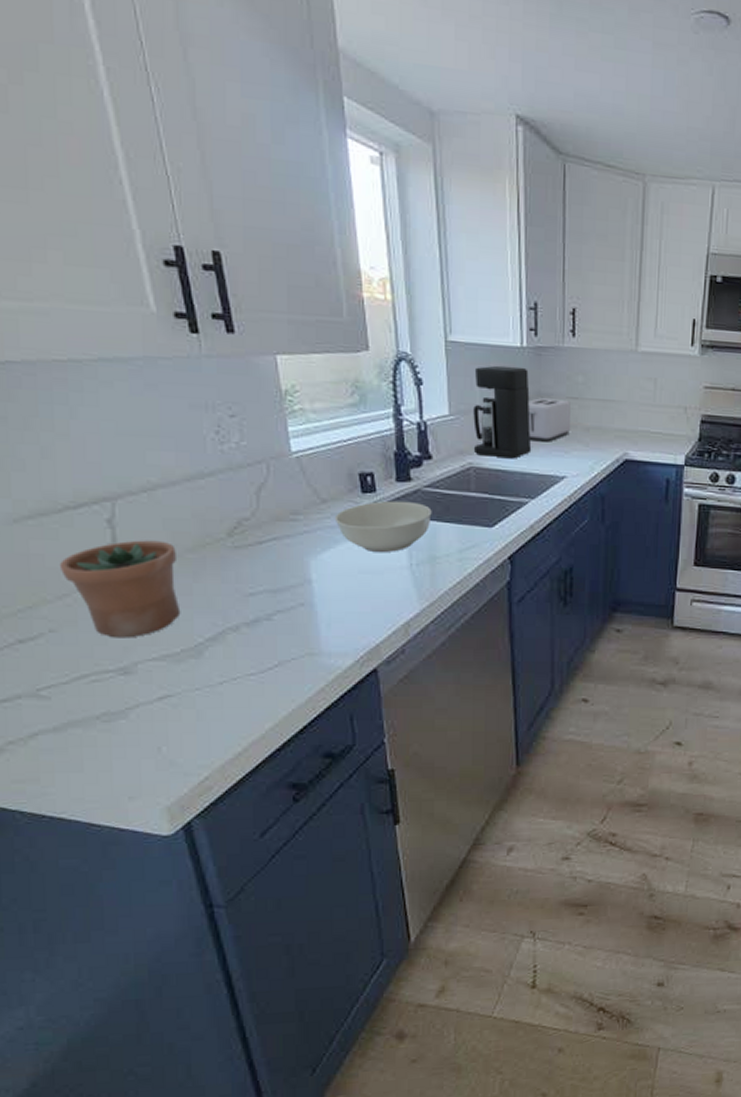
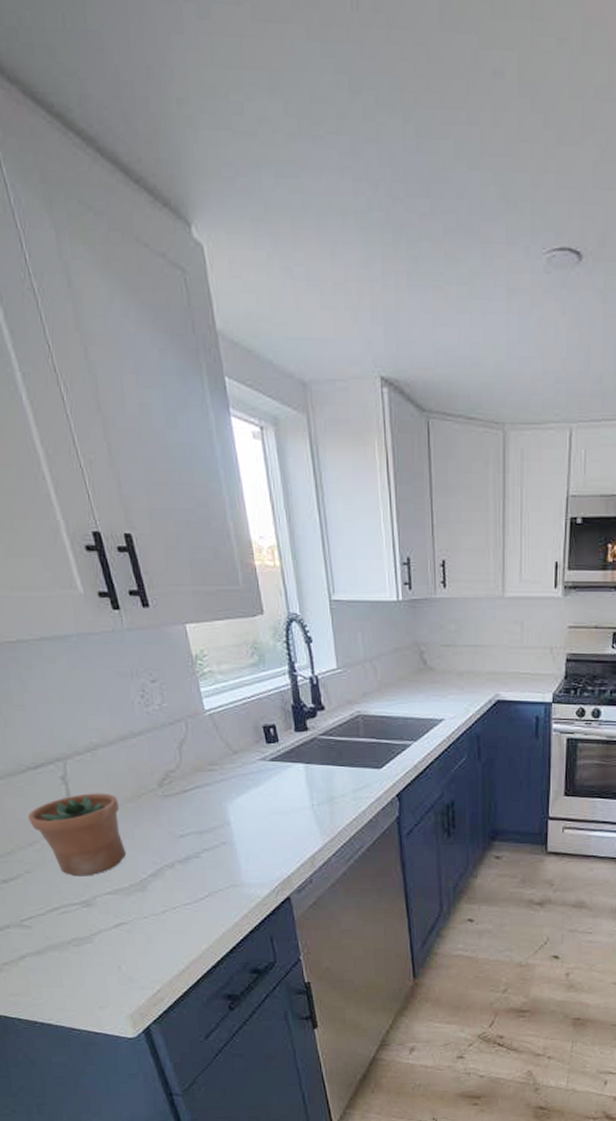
bowl: present [334,500,432,552] -> none [245,749,328,795]
coffee maker: present [473,365,532,459] -> none [358,619,412,706]
toaster: present [528,398,571,442] -> none [406,648,447,688]

